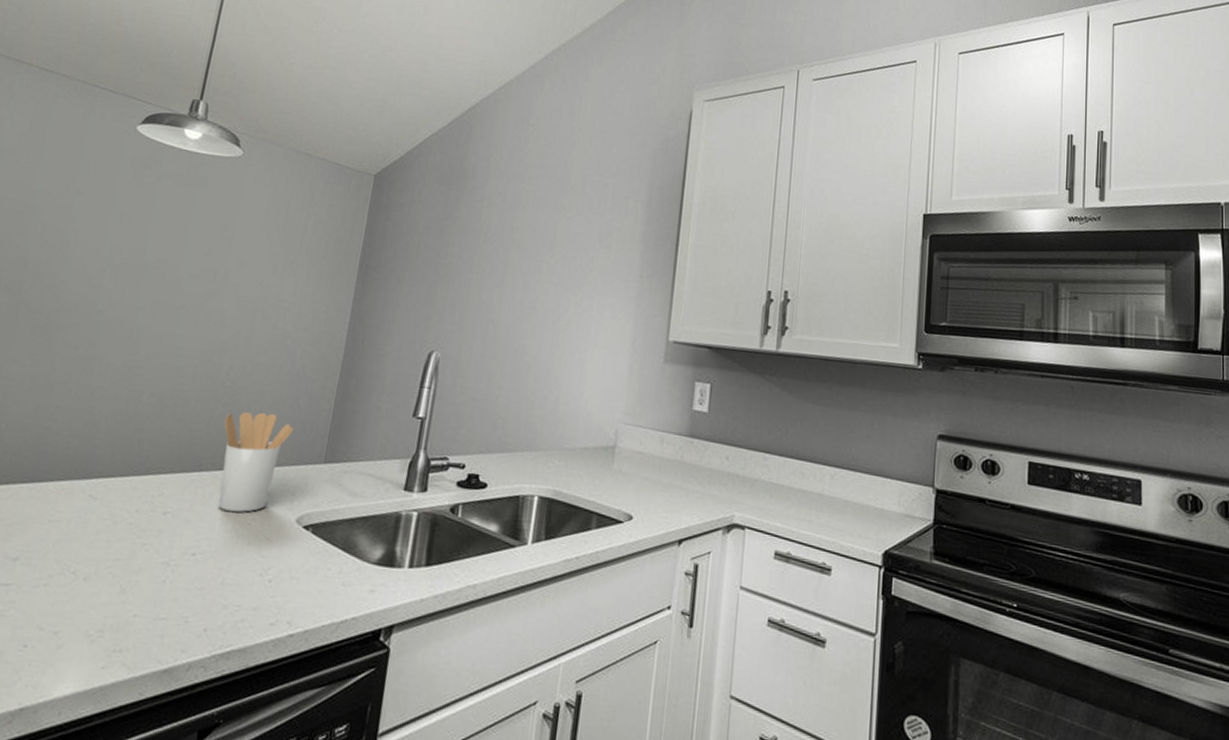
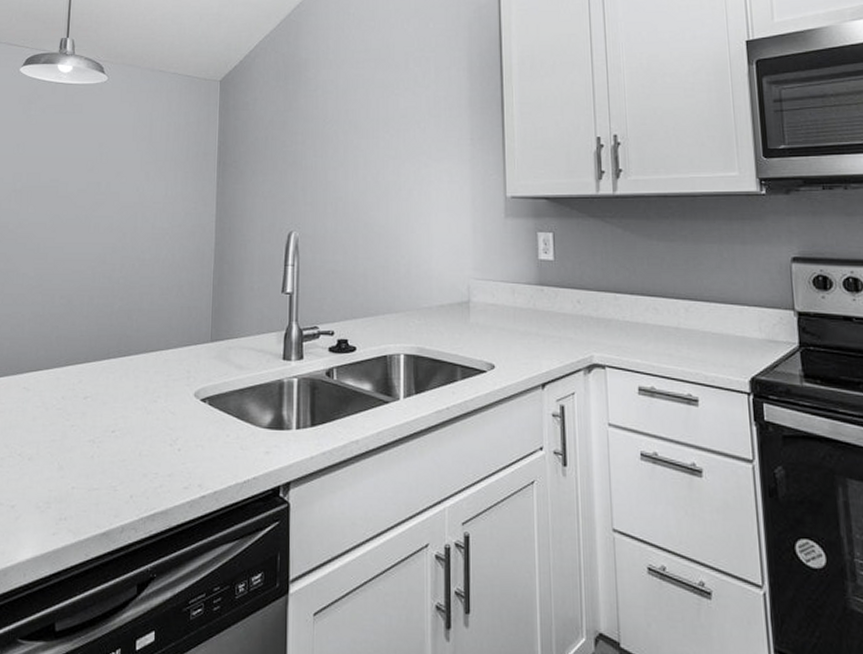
utensil holder: present [218,411,294,512] -> none [123,302,181,391]

